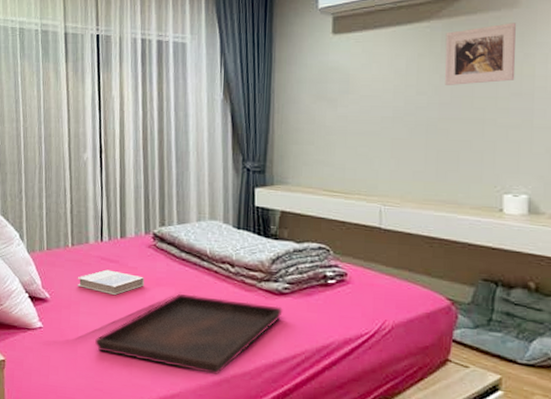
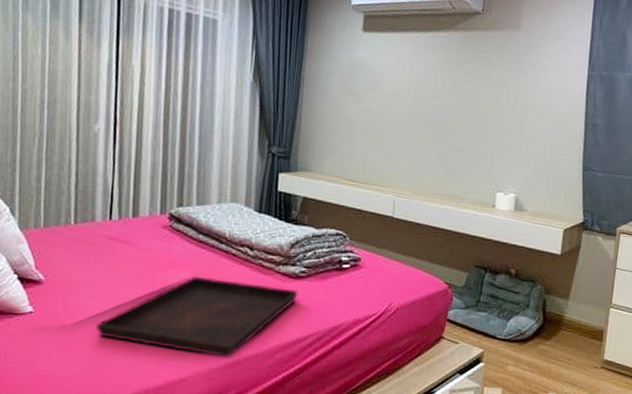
hardback book: present [77,269,144,296] -> none [79,250,157,278]
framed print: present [444,23,516,85] -> none [457,42,517,94]

